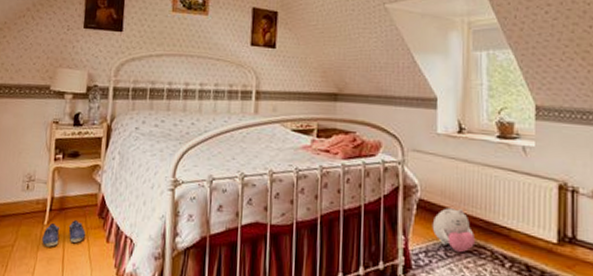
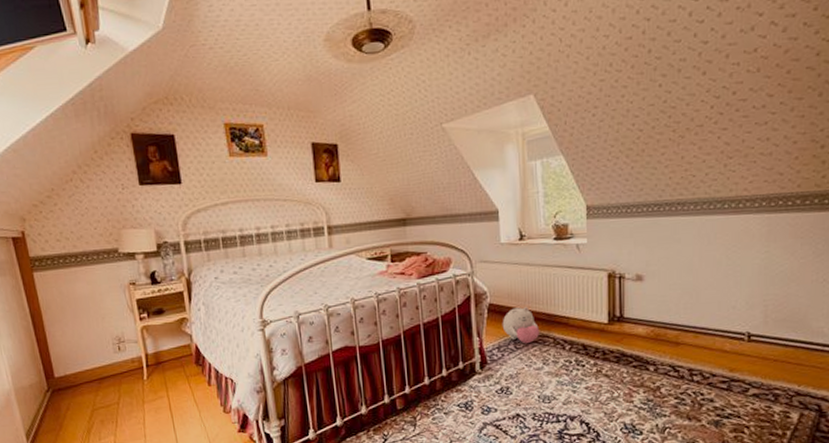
shoe: present [42,220,85,247] -> none [145,371,187,399]

